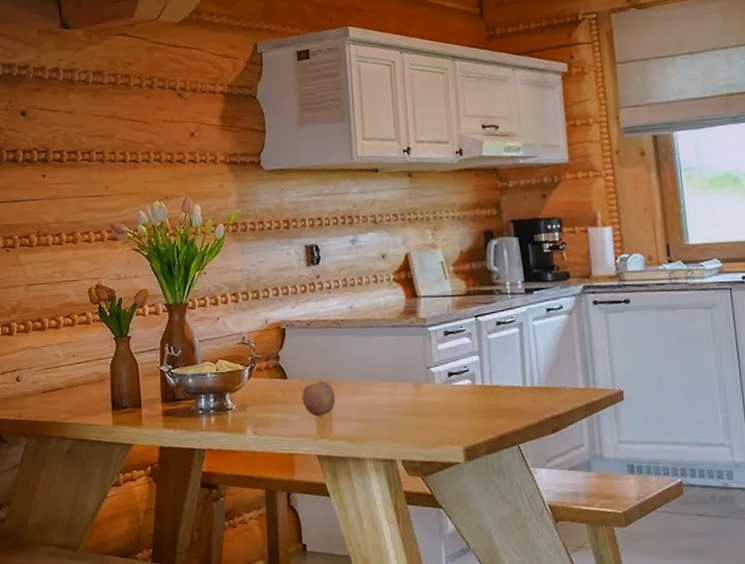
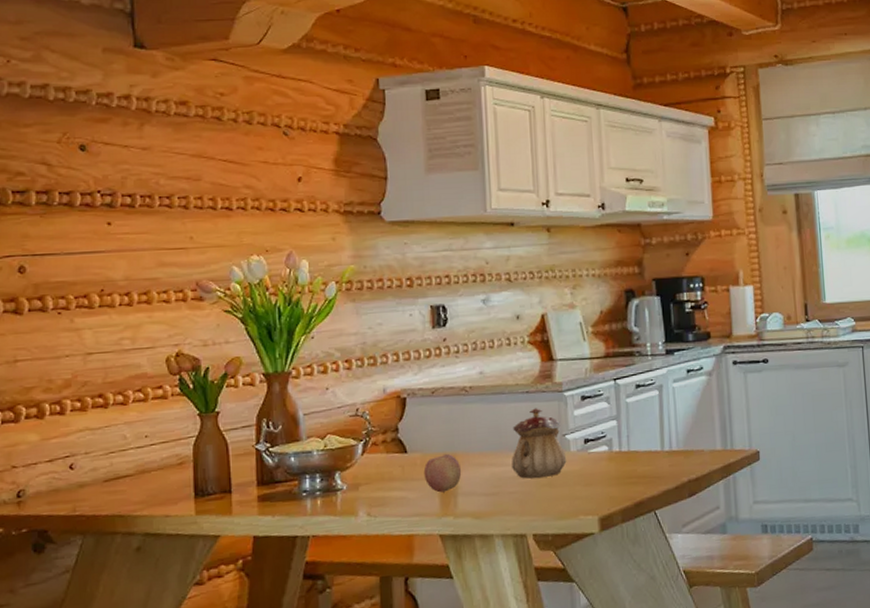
teapot: none [380,341,432,407] -> present [511,408,567,479]

